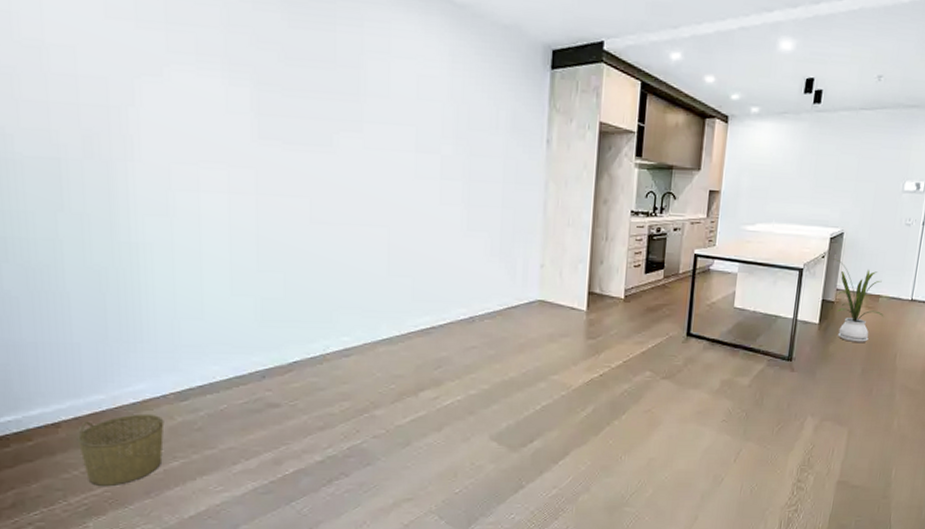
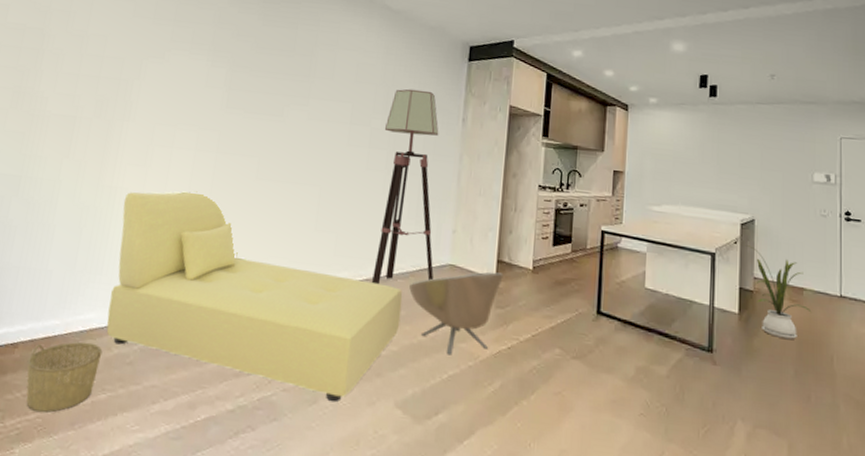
sofa: none [150,241,491,441] -> present [106,191,403,401]
floor lamp: none [457,106,522,327] -> present [372,89,439,285]
armchair: none [497,304,595,388] -> present [409,272,503,356]

